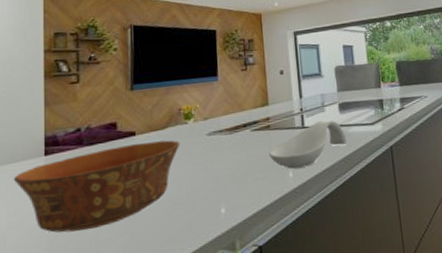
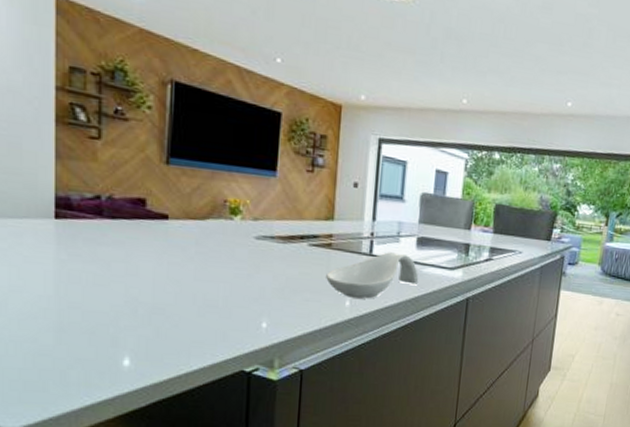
bowl: present [13,140,180,233] -> none [15,227,222,313]

